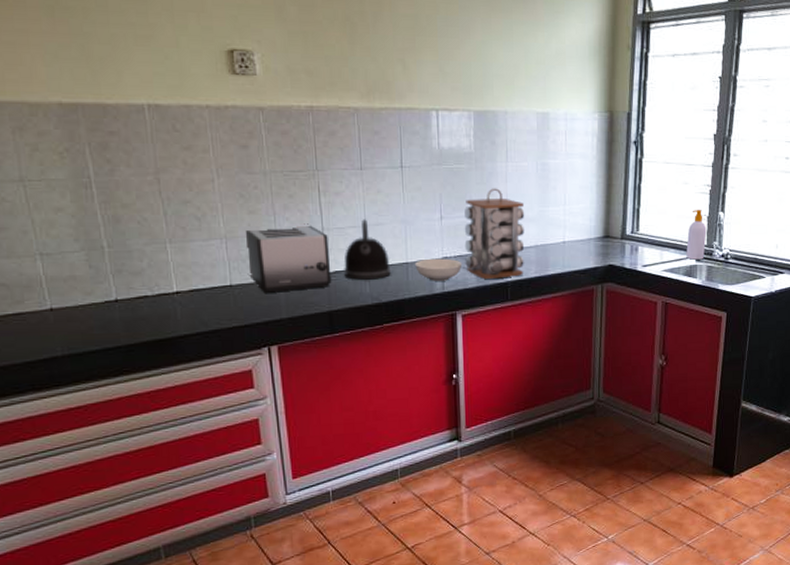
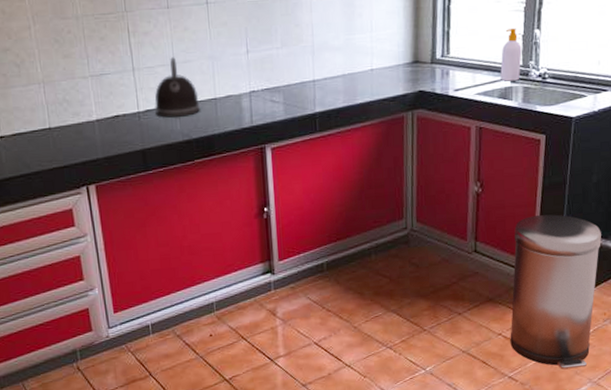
toaster: present [246,223,332,293] -> none [62,64,144,134]
bowl: present [415,258,463,281] -> none [223,92,270,116]
spice rack: present [464,188,525,279] -> none [270,18,332,111]
pedal bin: none [689,388,775,538] -> present [510,214,601,370]

